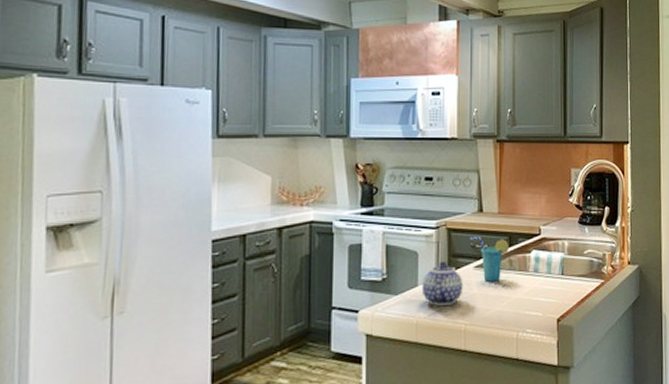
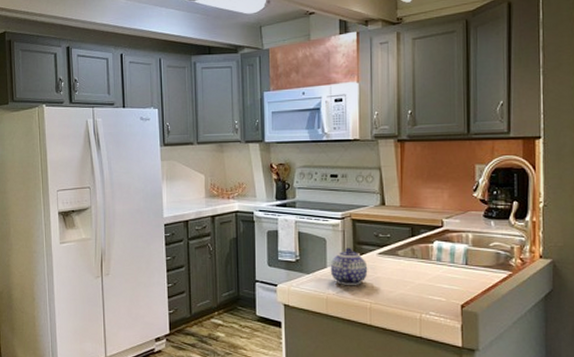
cup: present [469,235,509,282] -> none [372,226,412,267]

